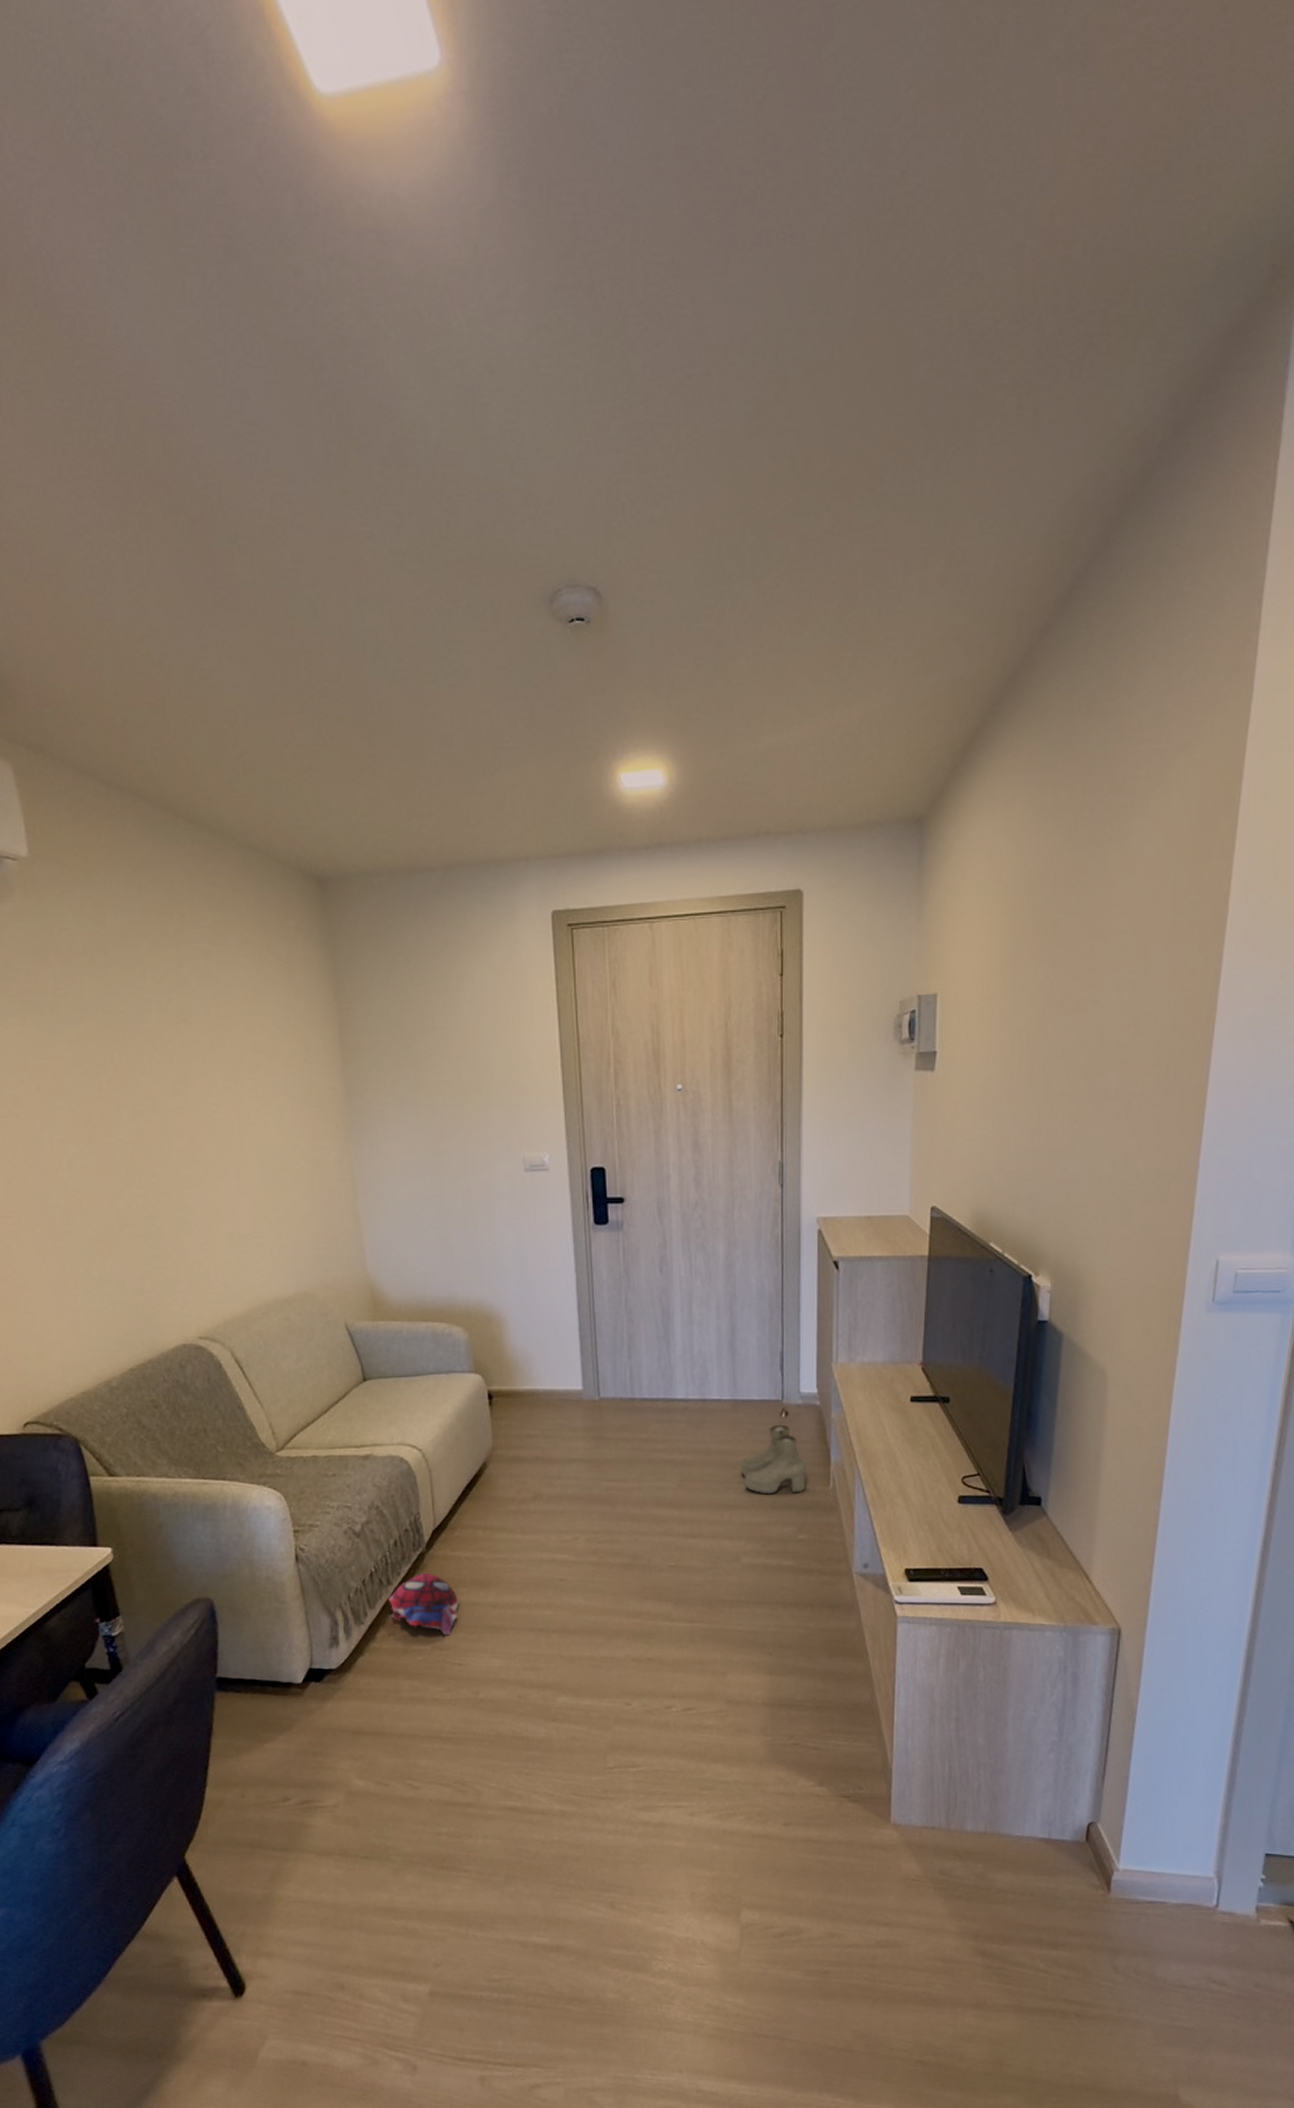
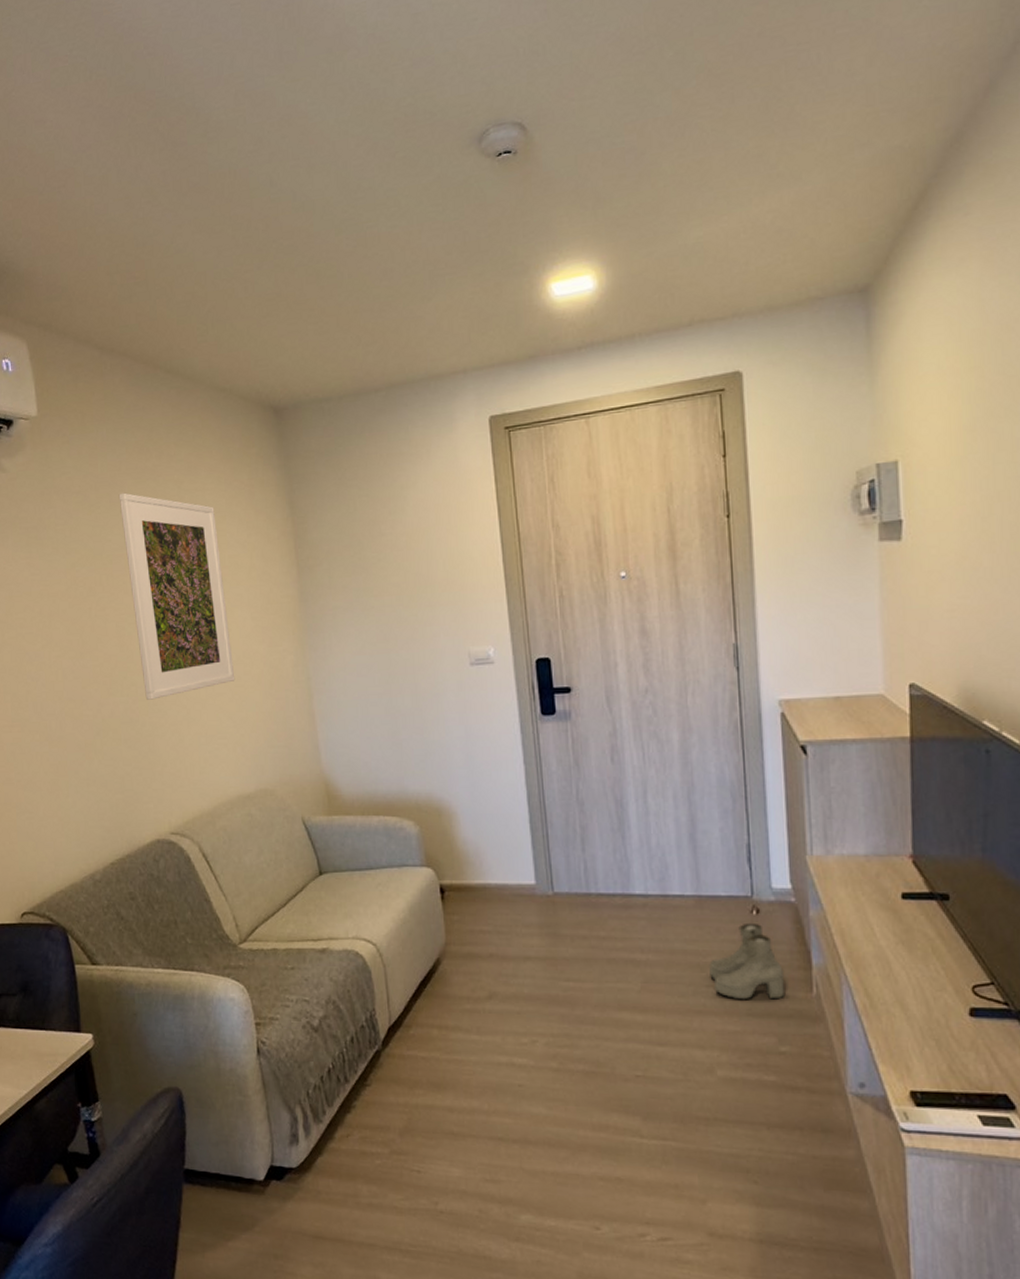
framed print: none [132,958,272,1194] -> present [118,492,235,700]
plush toy: present [388,1572,459,1636] -> none [346,1071,416,1140]

